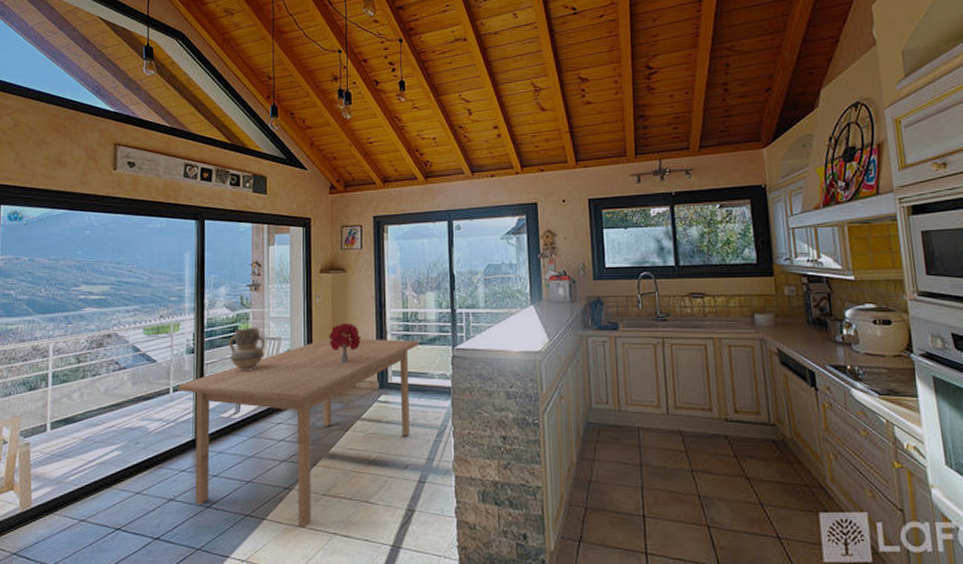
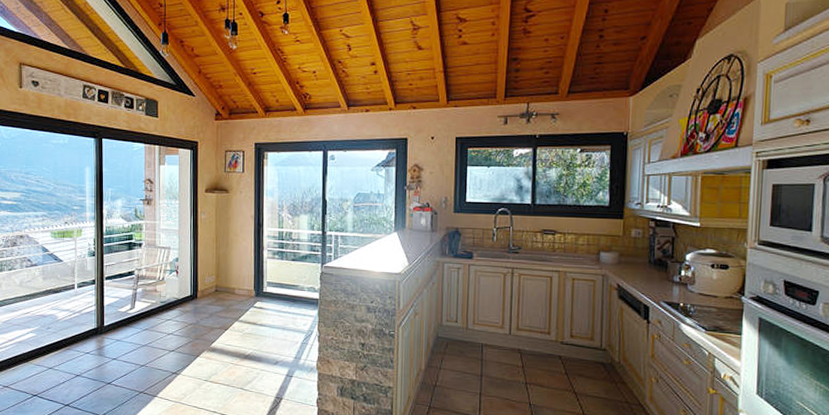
table: present [178,337,419,528] -> none [81,249,292,406]
ceramic jug: present [229,327,266,371] -> none [125,236,157,274]
bouquet: present [328,323,361,363] -> none [212,238,241,272]

